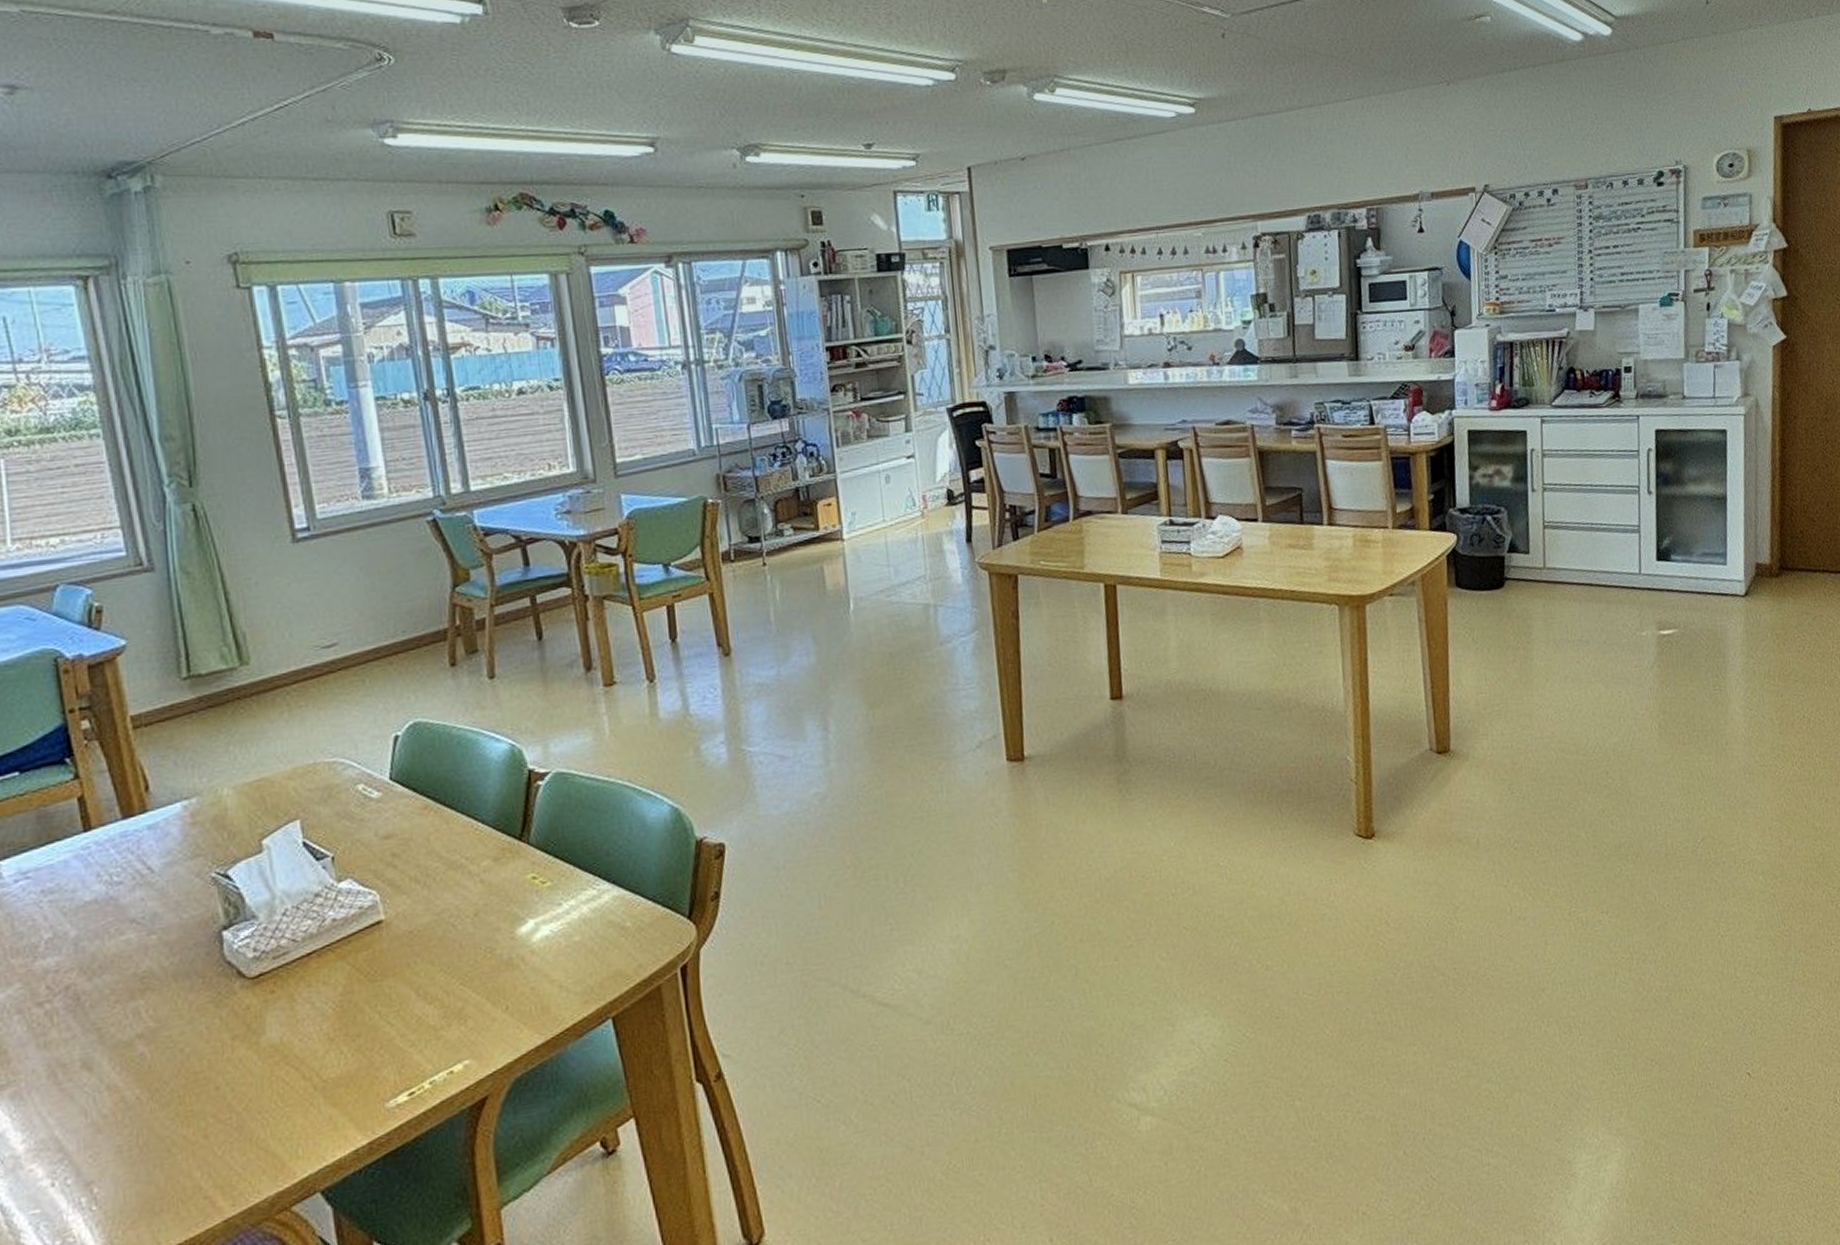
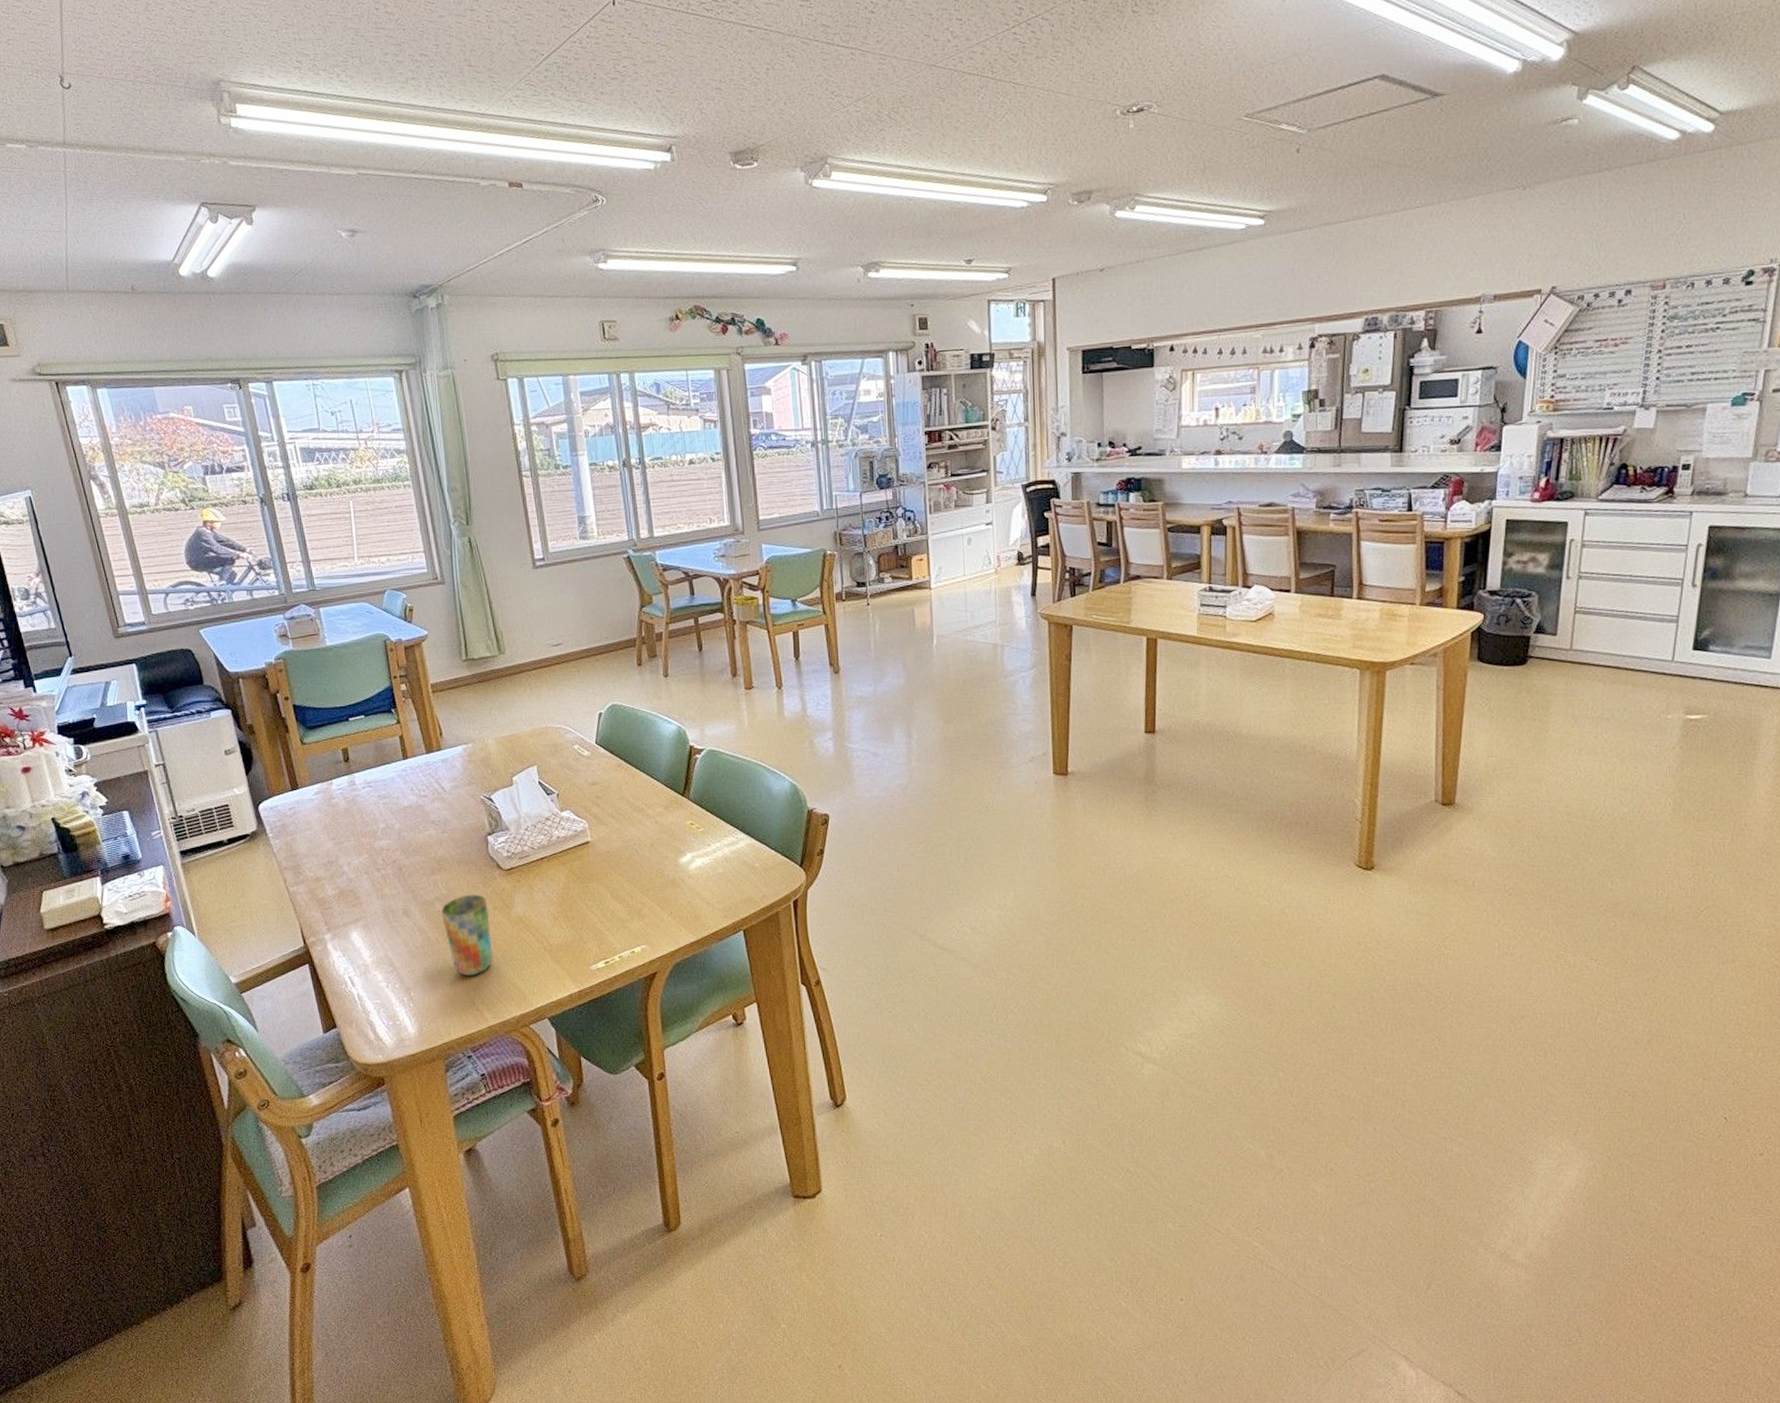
cup: none [146,1020,232,1149] -> present [441,894,494,976]

